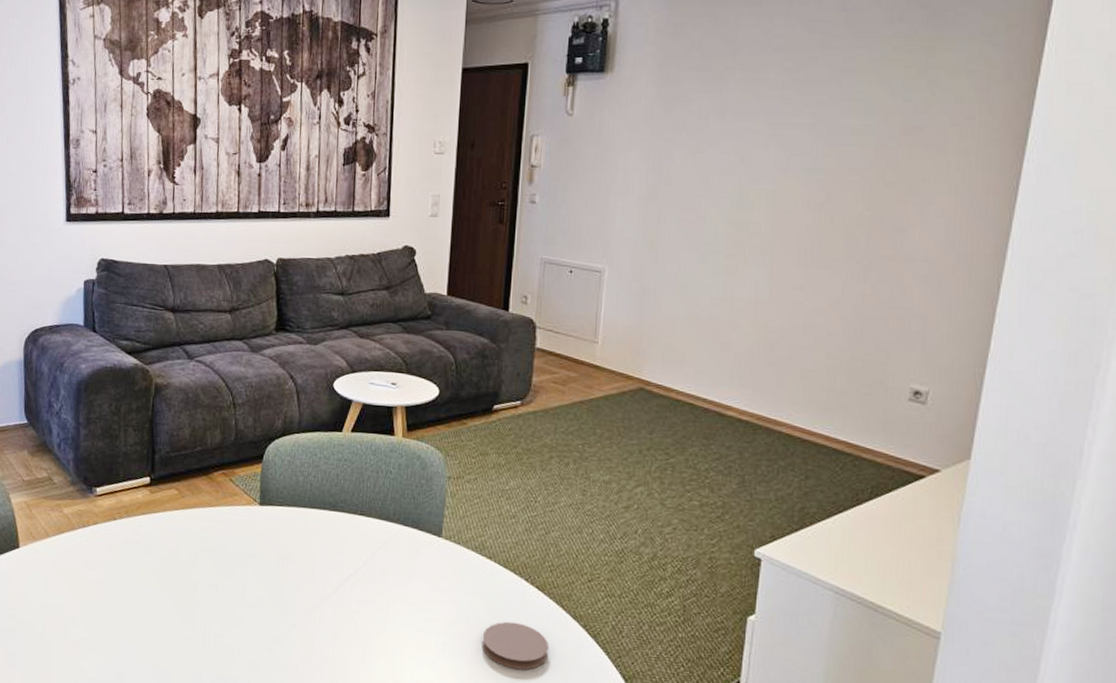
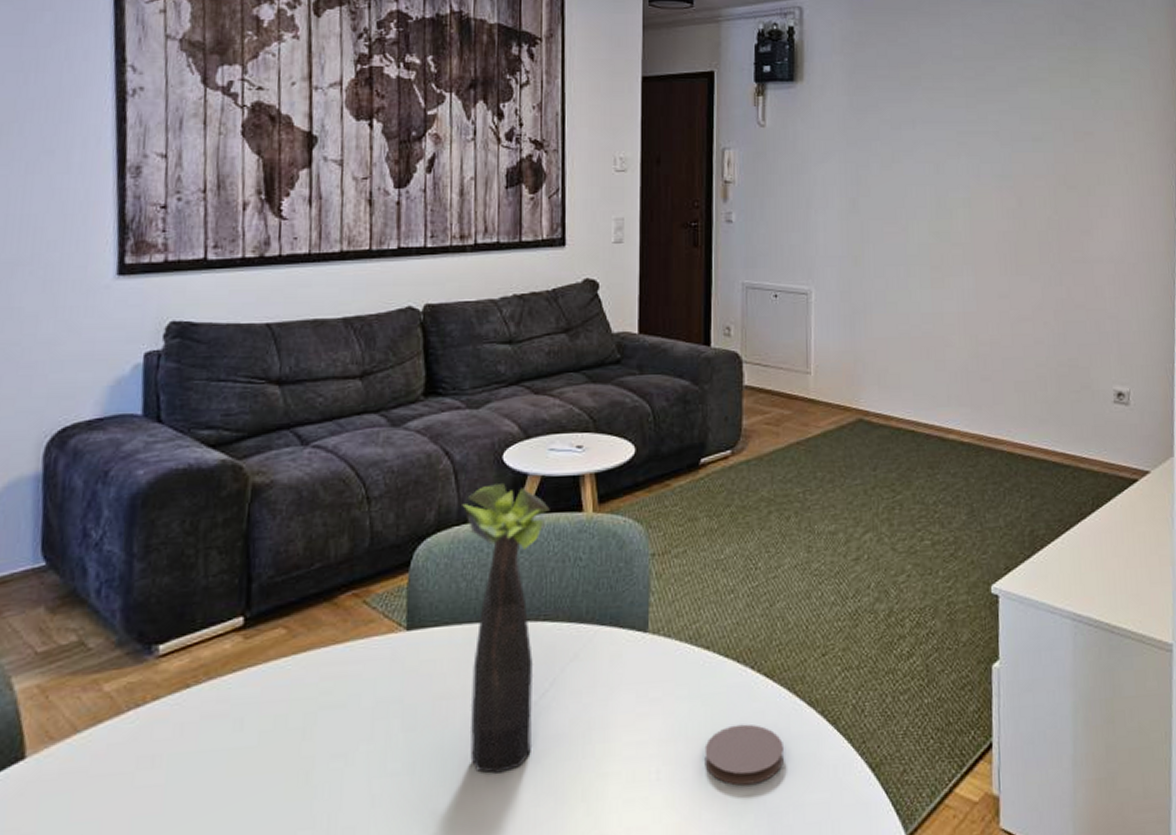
plant: none [302,405,369,620] -> present [462,484,550,774]

